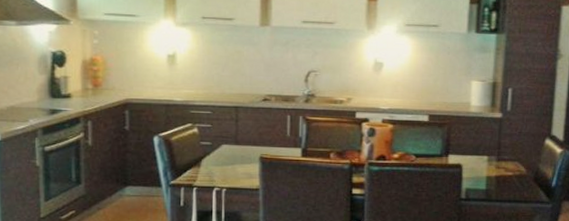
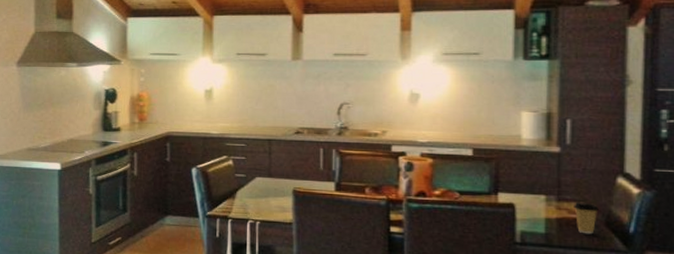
coffee cup: none [510,161,529,189] -> present [574,201,598,235]

